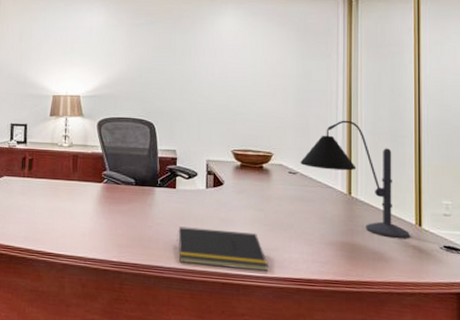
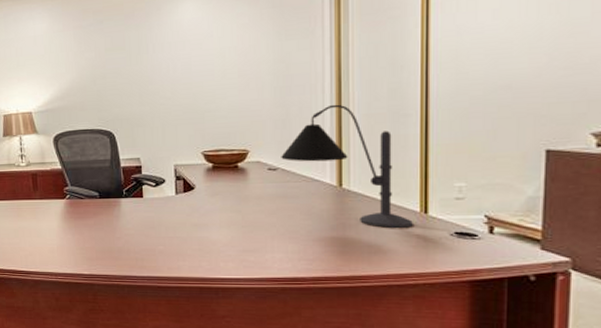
notepad: present [177,226,269,272] -> none [148,235,250,274]

